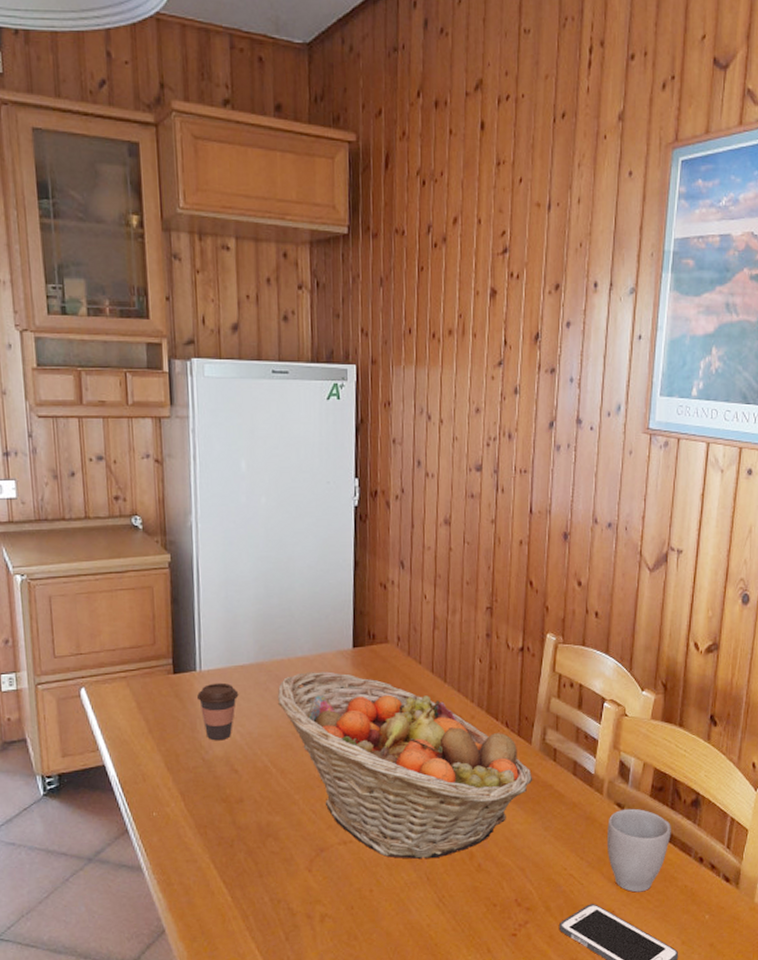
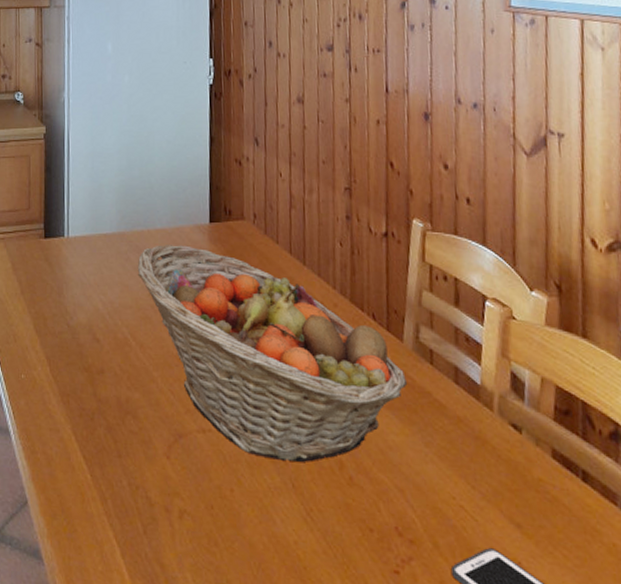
coffee cup: present [197,682,239,741] -> none [65,249,102,308]
mug: present [608,808,671,893] -> none [502,432,587,544]

